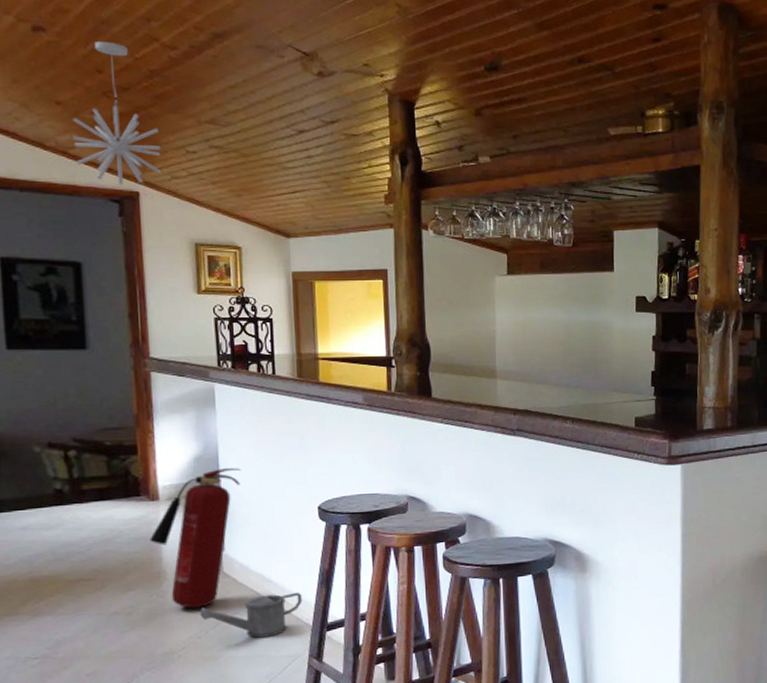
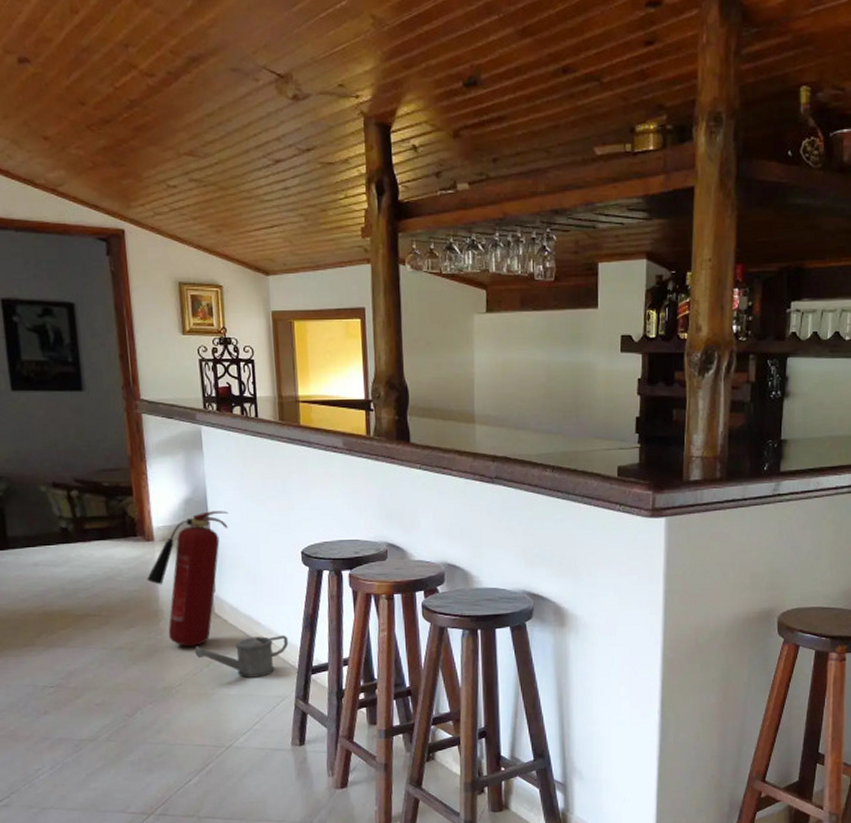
pendant light: present [72,40,162,186] -> none [60,70,145,223]

